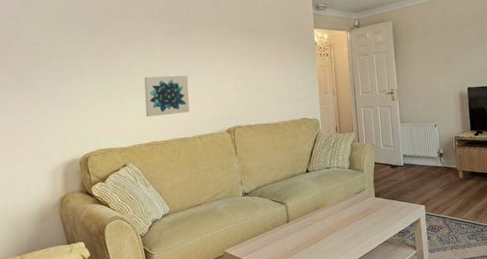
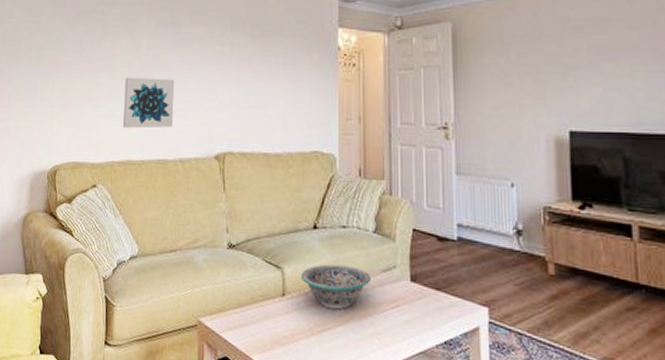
decorative bowl: none [299,193,349,226] -> present [300,264,370,310]

